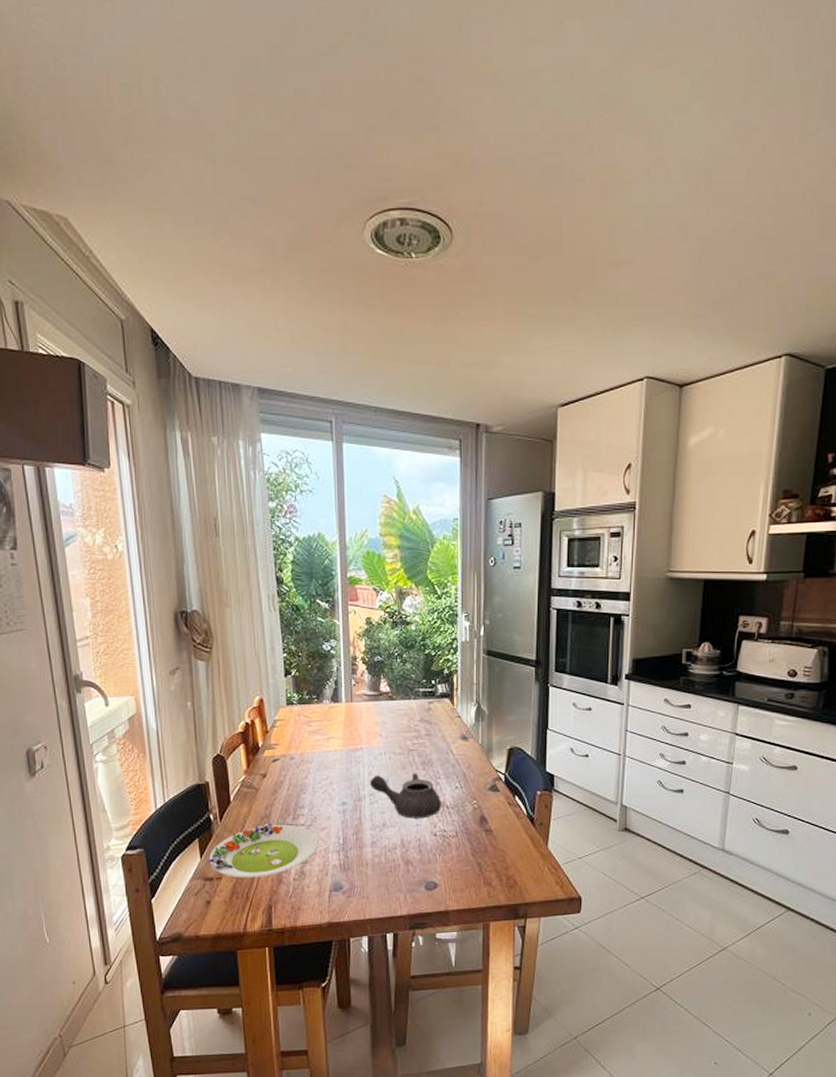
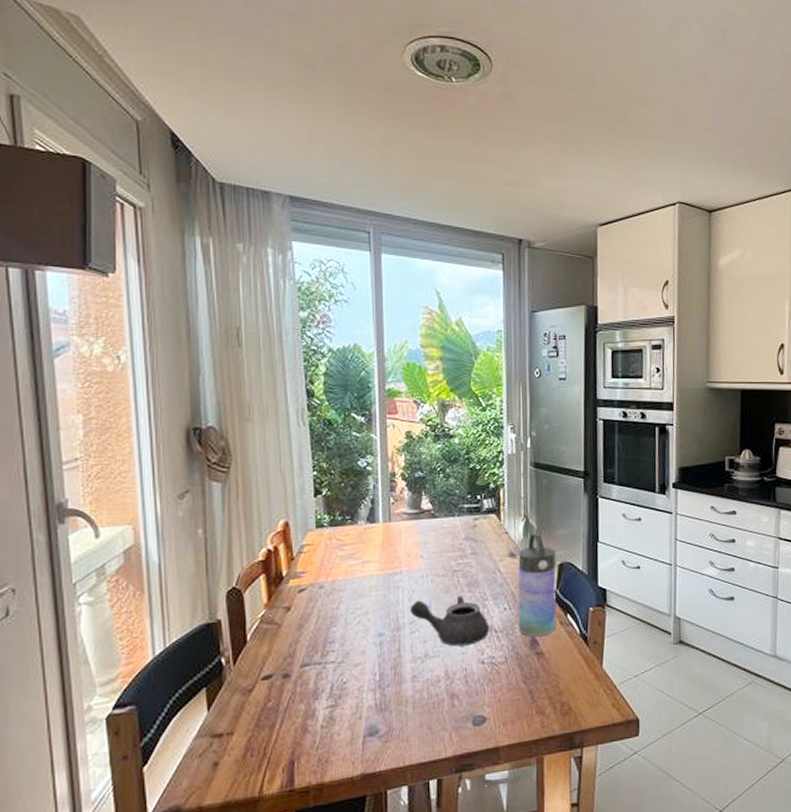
salad plate: present [208,823,318,878] -> none [218,663,350,731]
water bottle: none [468,718,505,815] -> present [517,533,556,637]

